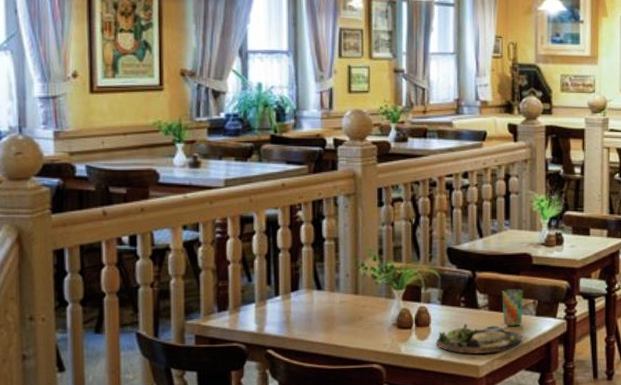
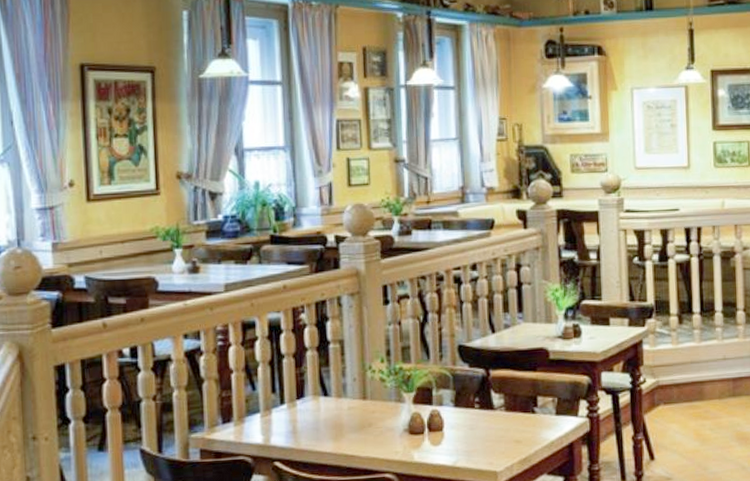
dinner plate: present [436,324,523,354] -> none [450,425,543,459]
cup: present [502,289,524,326] -> none [518,386,542,427]

